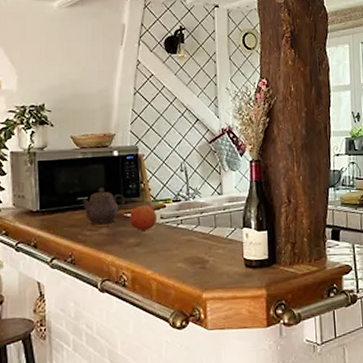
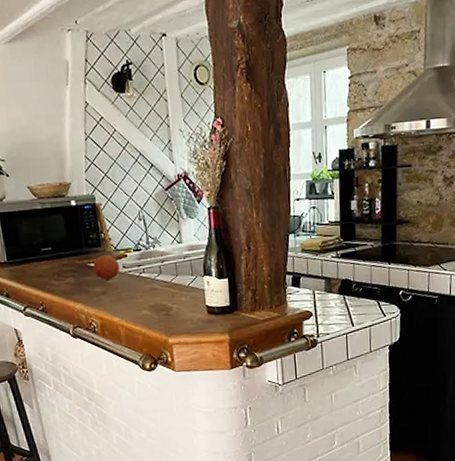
teapot: present [81,187,124,224] -> none [45,238,87,274]

